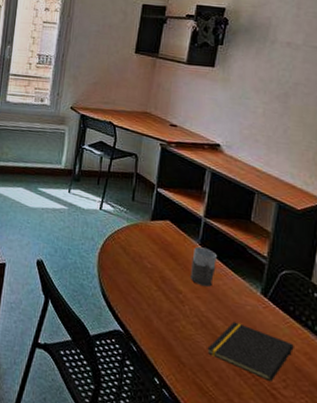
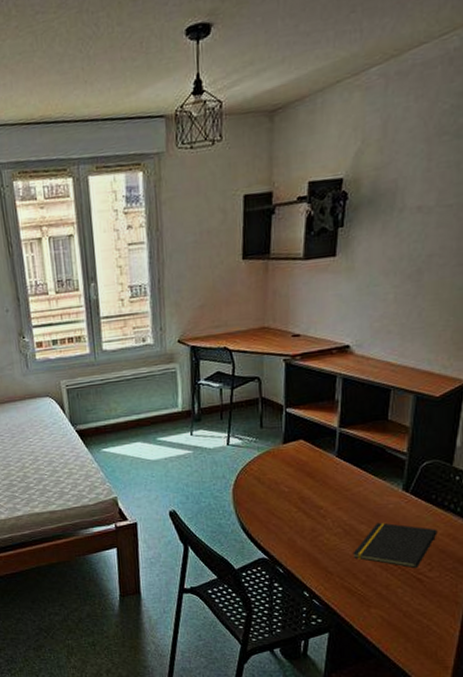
mug: present [189,246,217,287] -> none [329,458,355,497]

